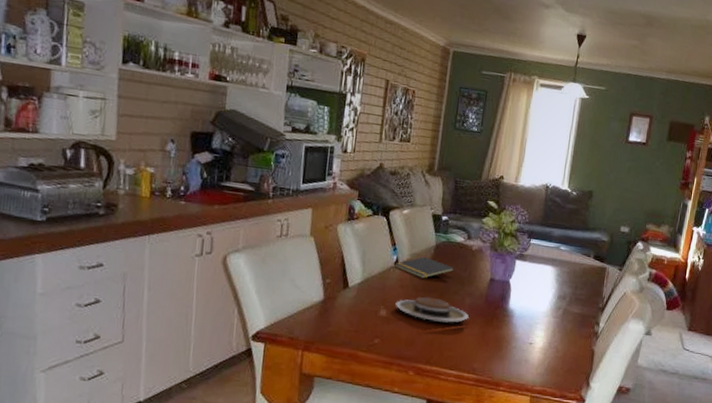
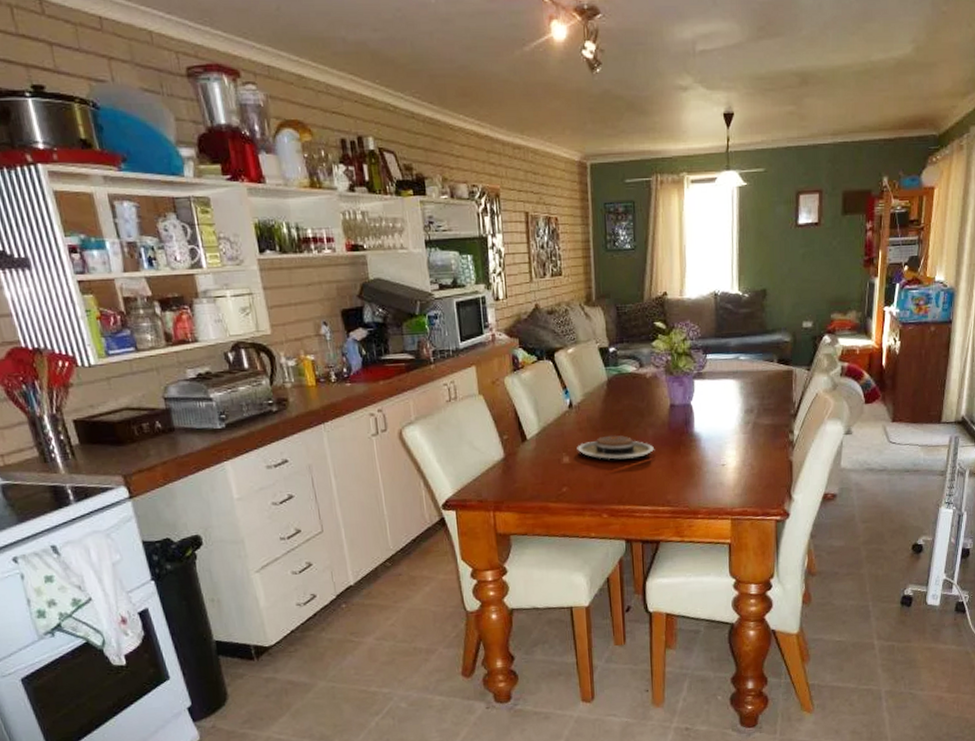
notepad: present [394,257,454,279] -> none [569,394,631,418]

